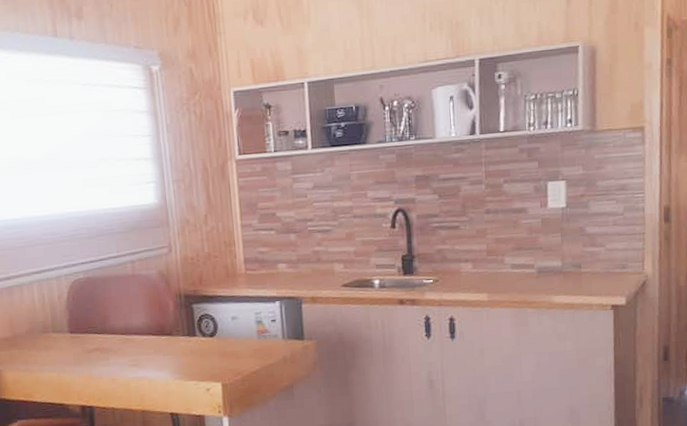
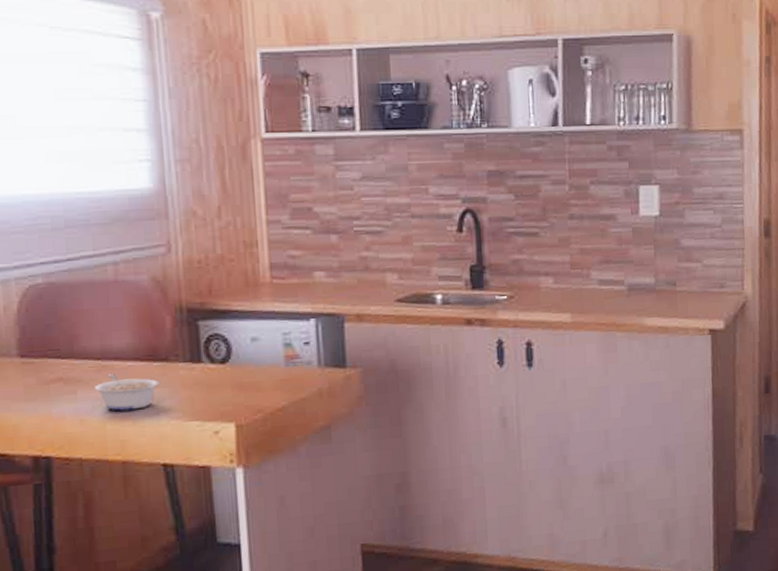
legume: none [120,345,166,373] -> present [93,374,160,411]

